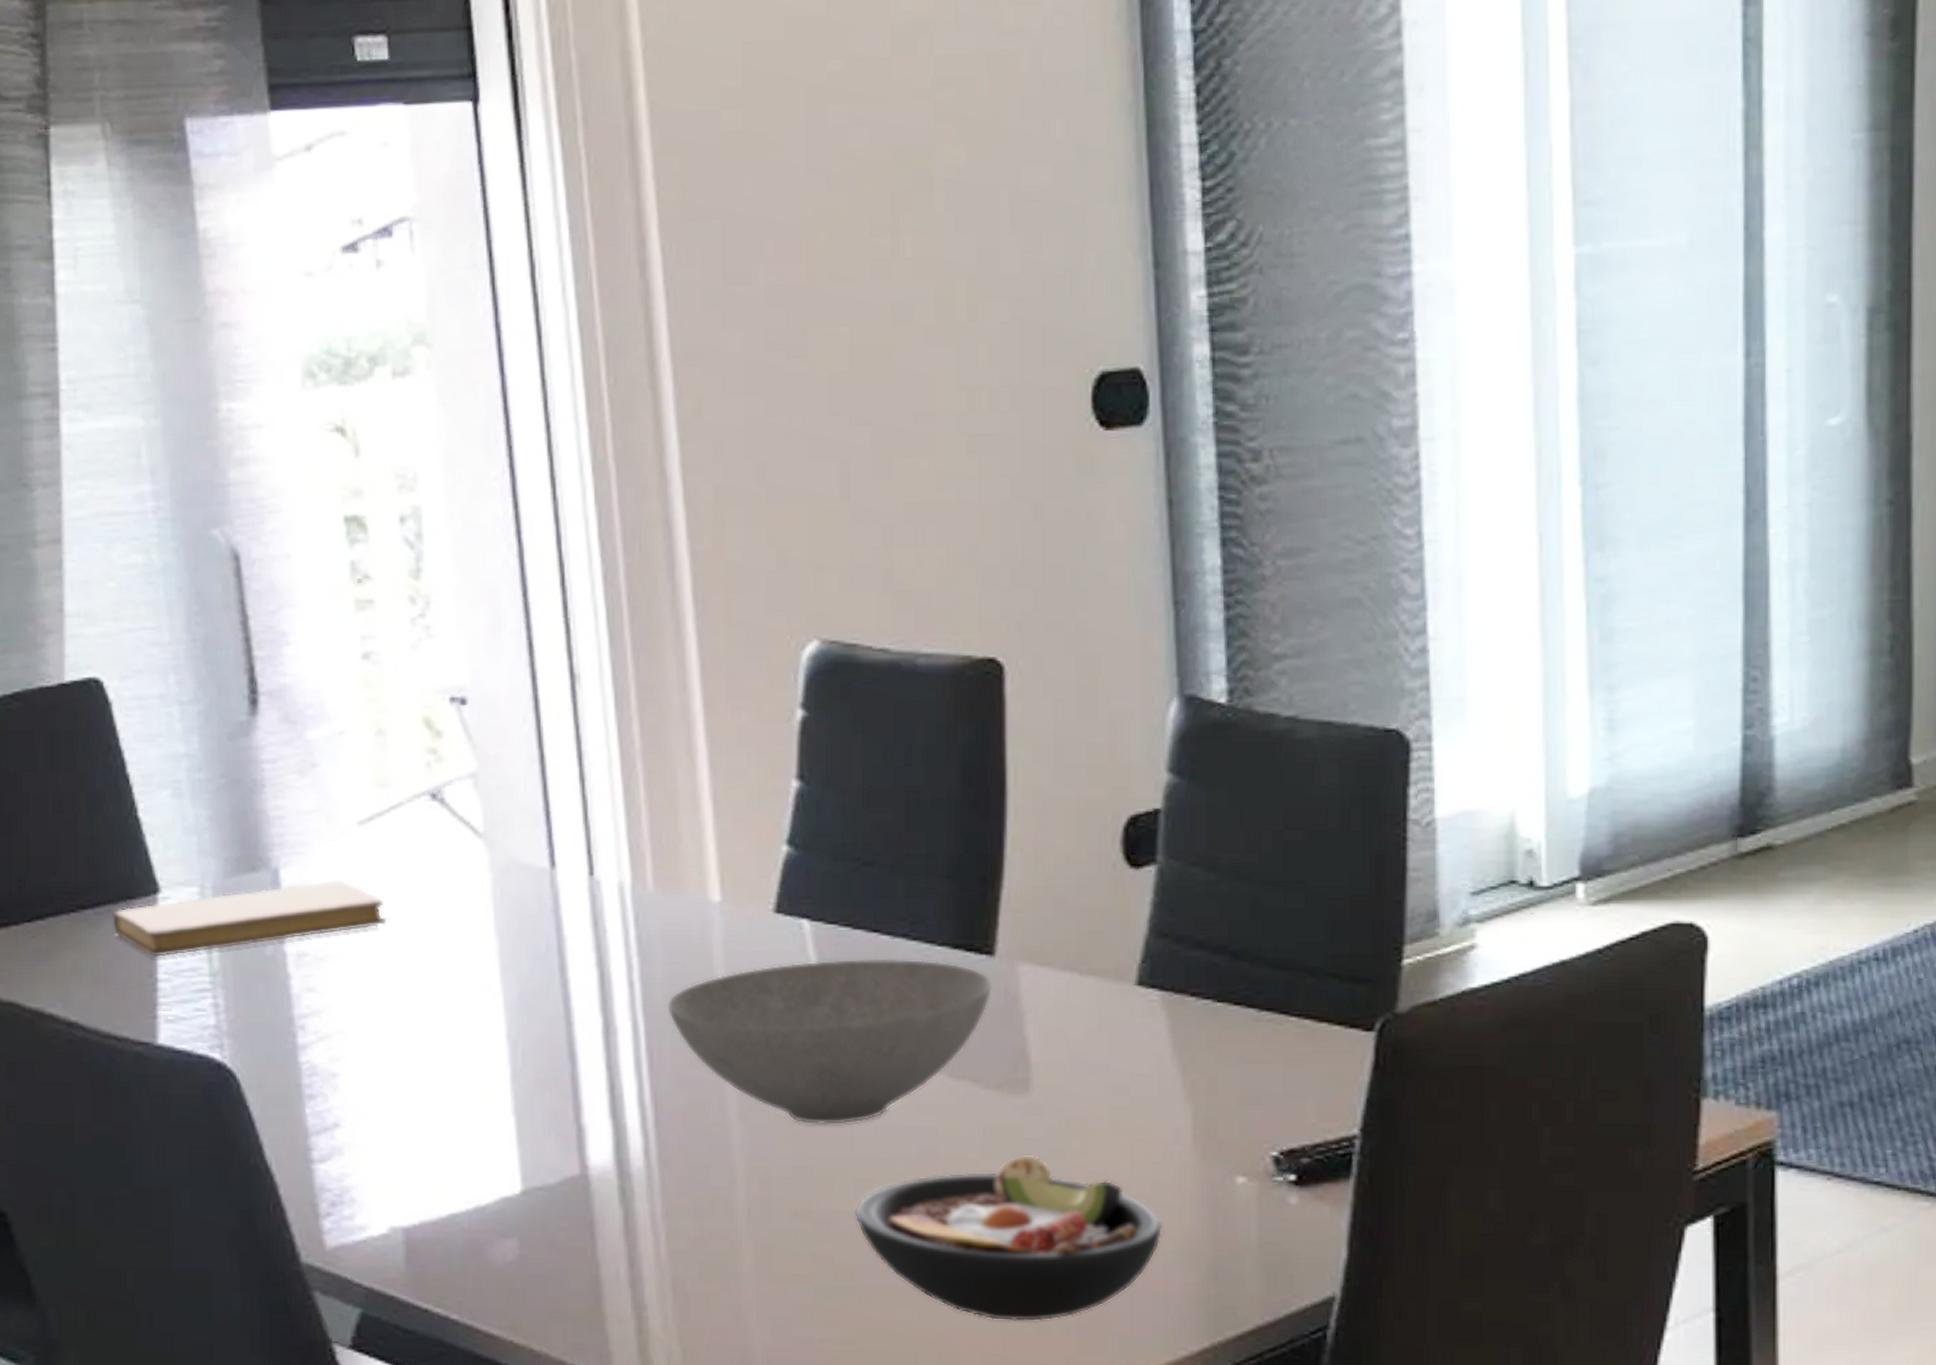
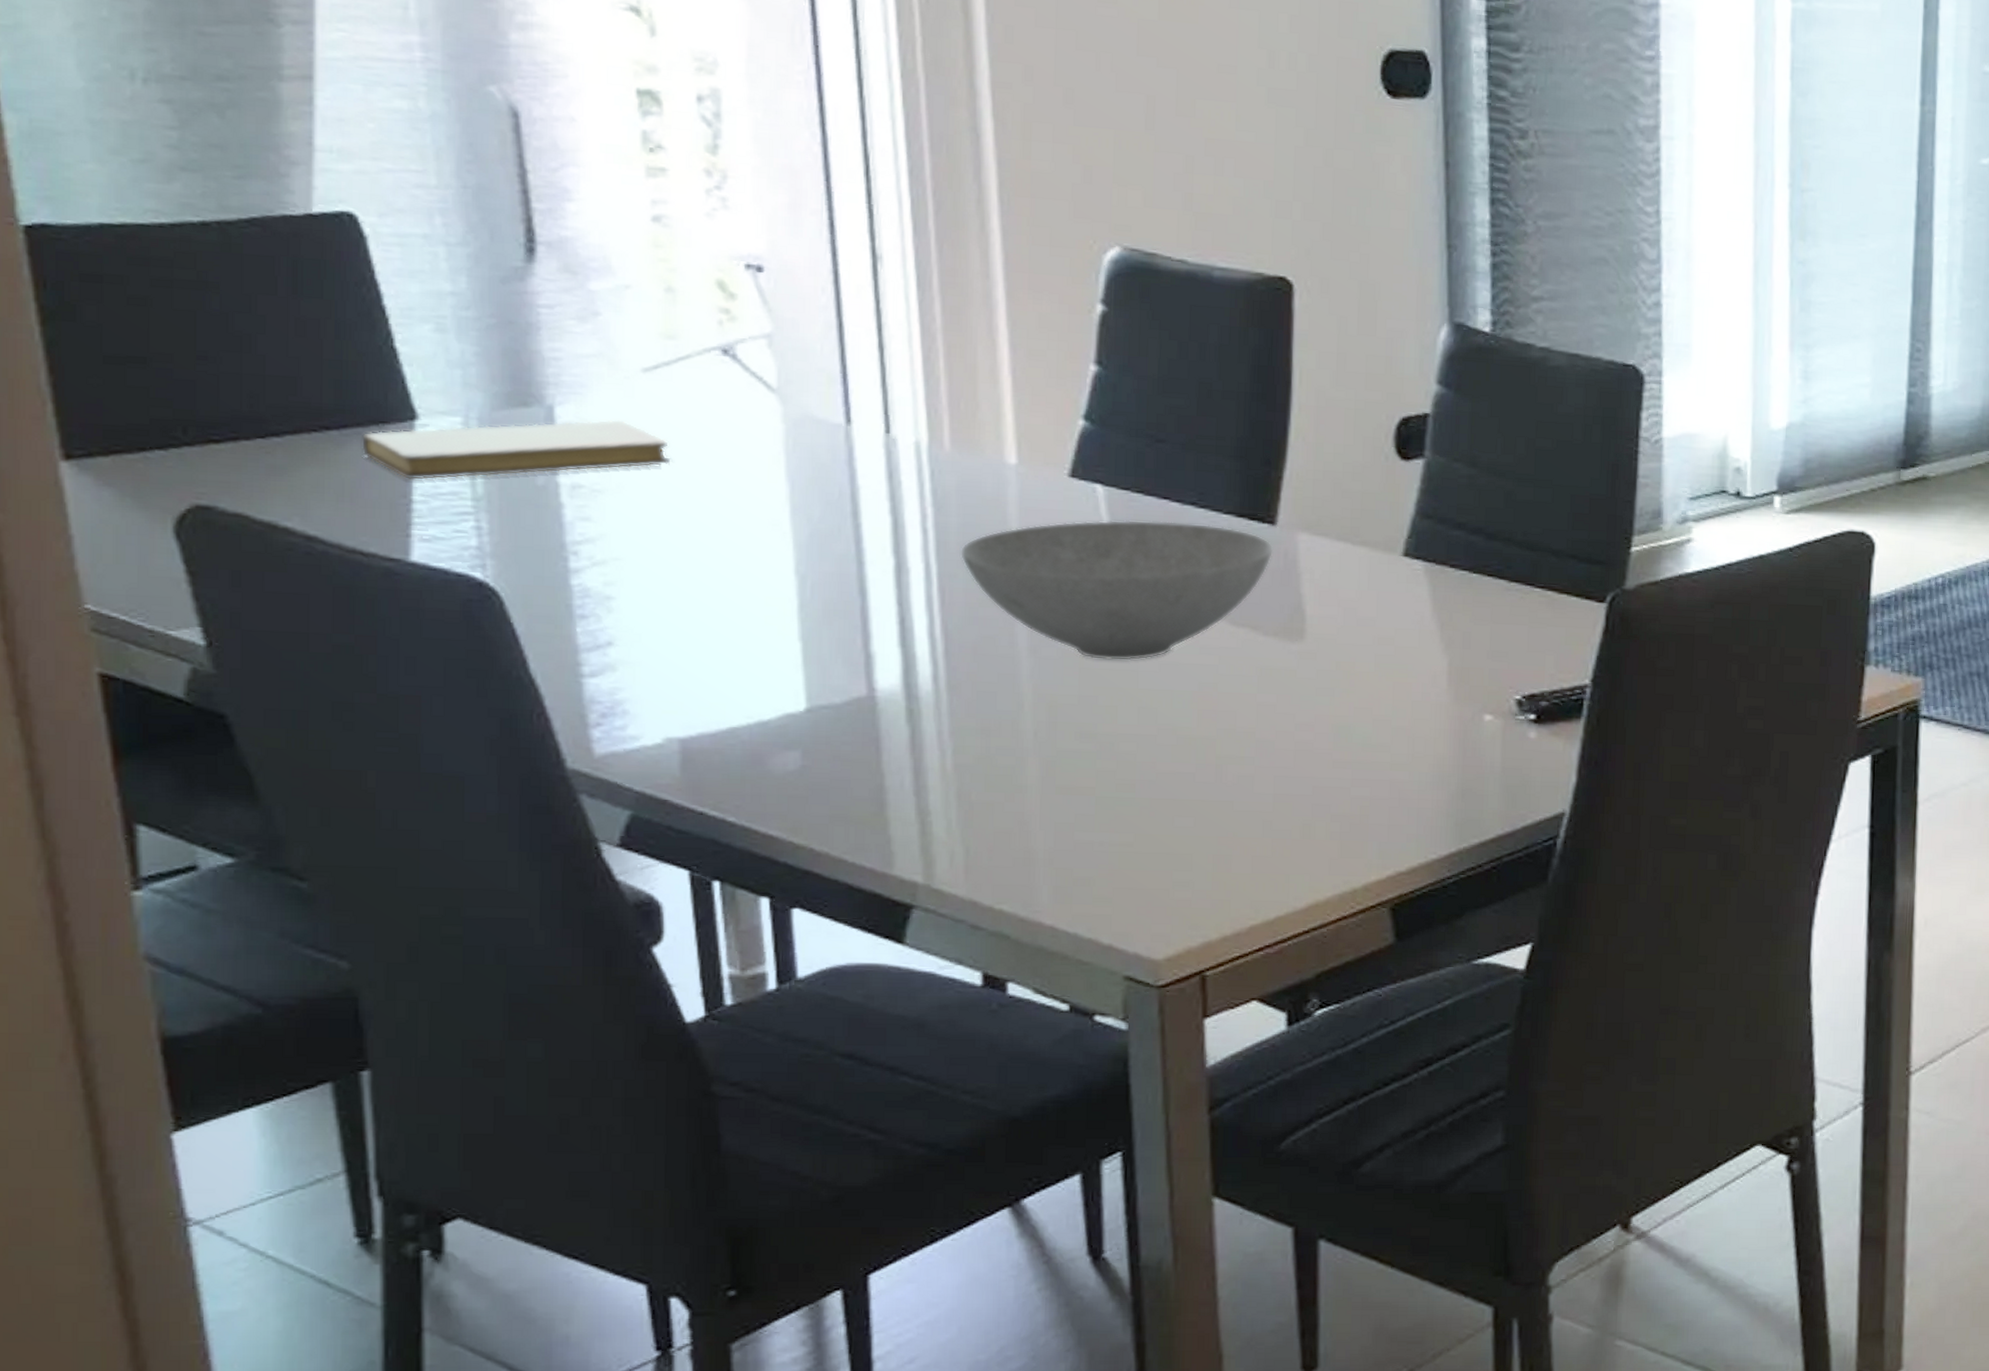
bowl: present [854,1154,1163,1322] -> none [1137,691,1419,830]

